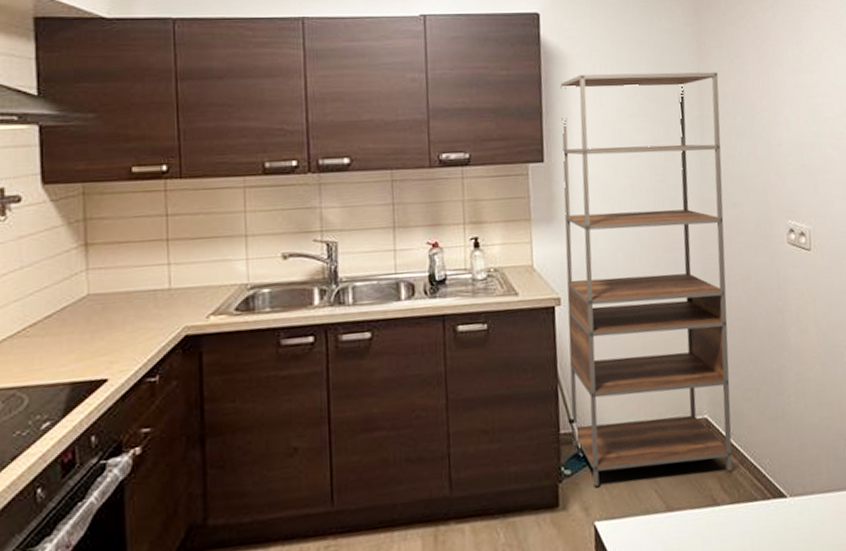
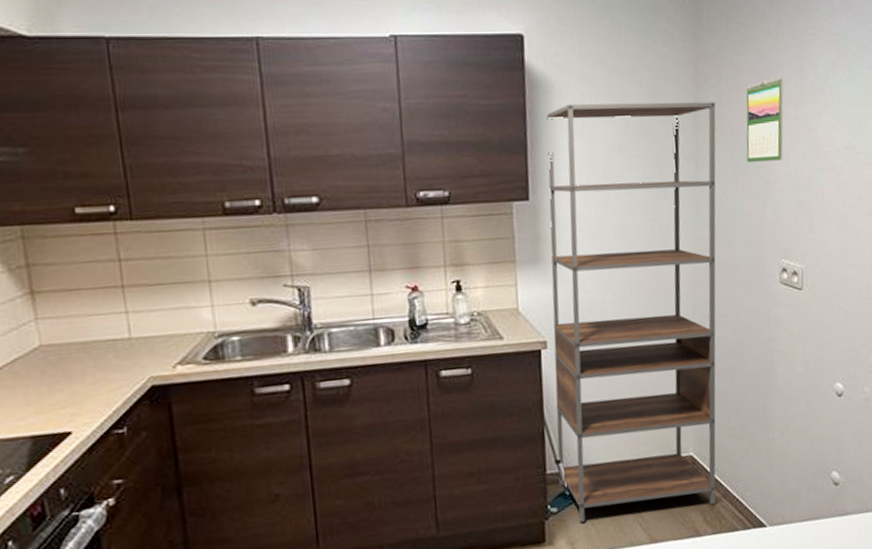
calendar: none [747,49,785,127] -> present [746,77,784,162]

